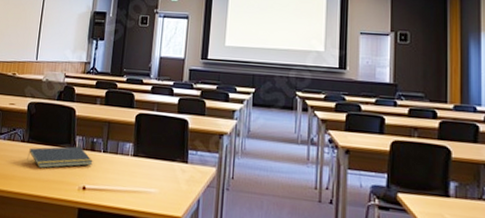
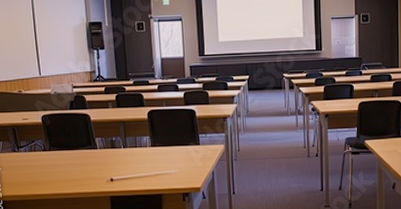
notepad: present [27,146,93,169] -> none [52,147,116,171]

